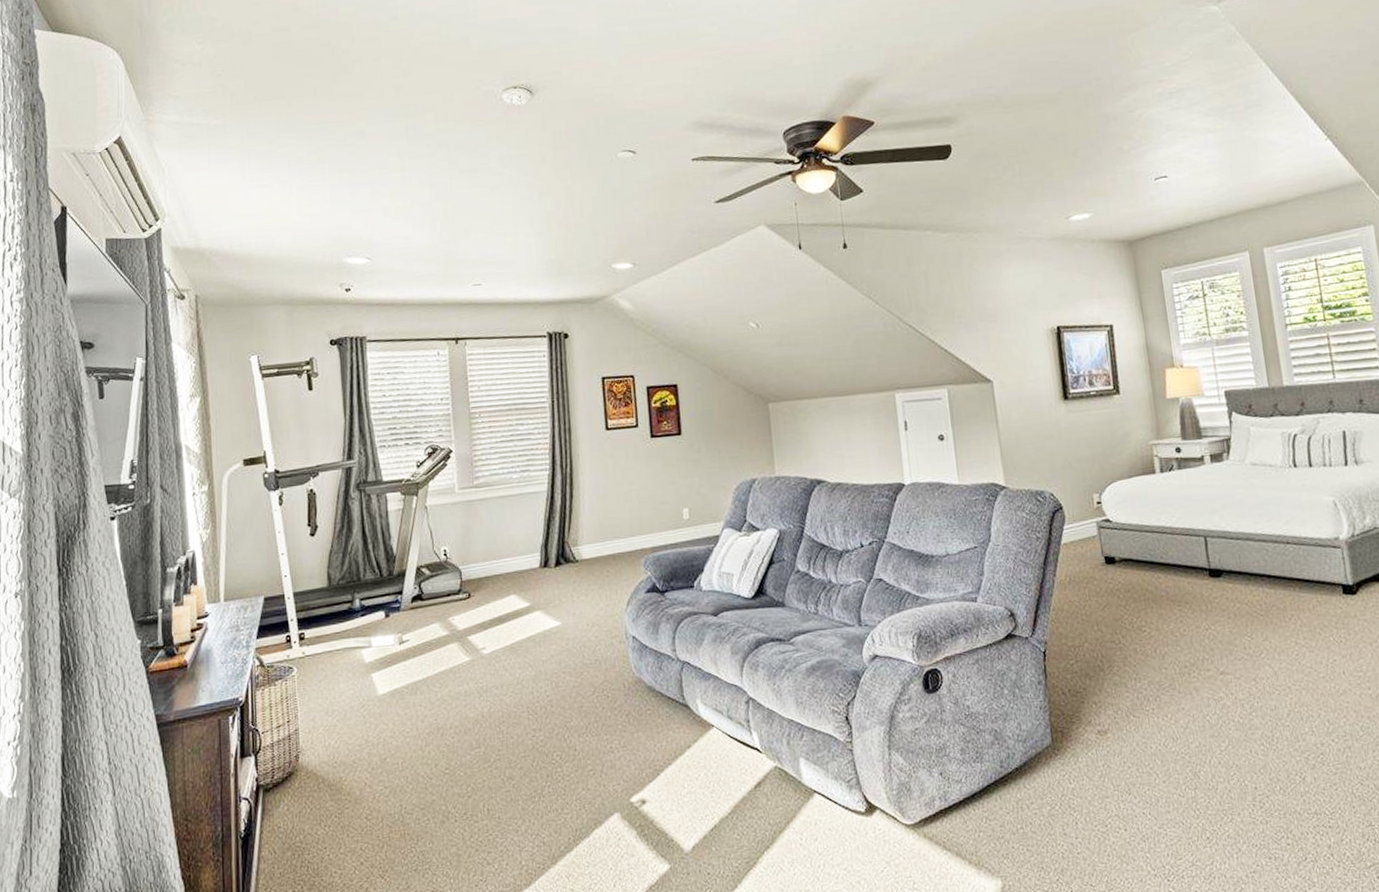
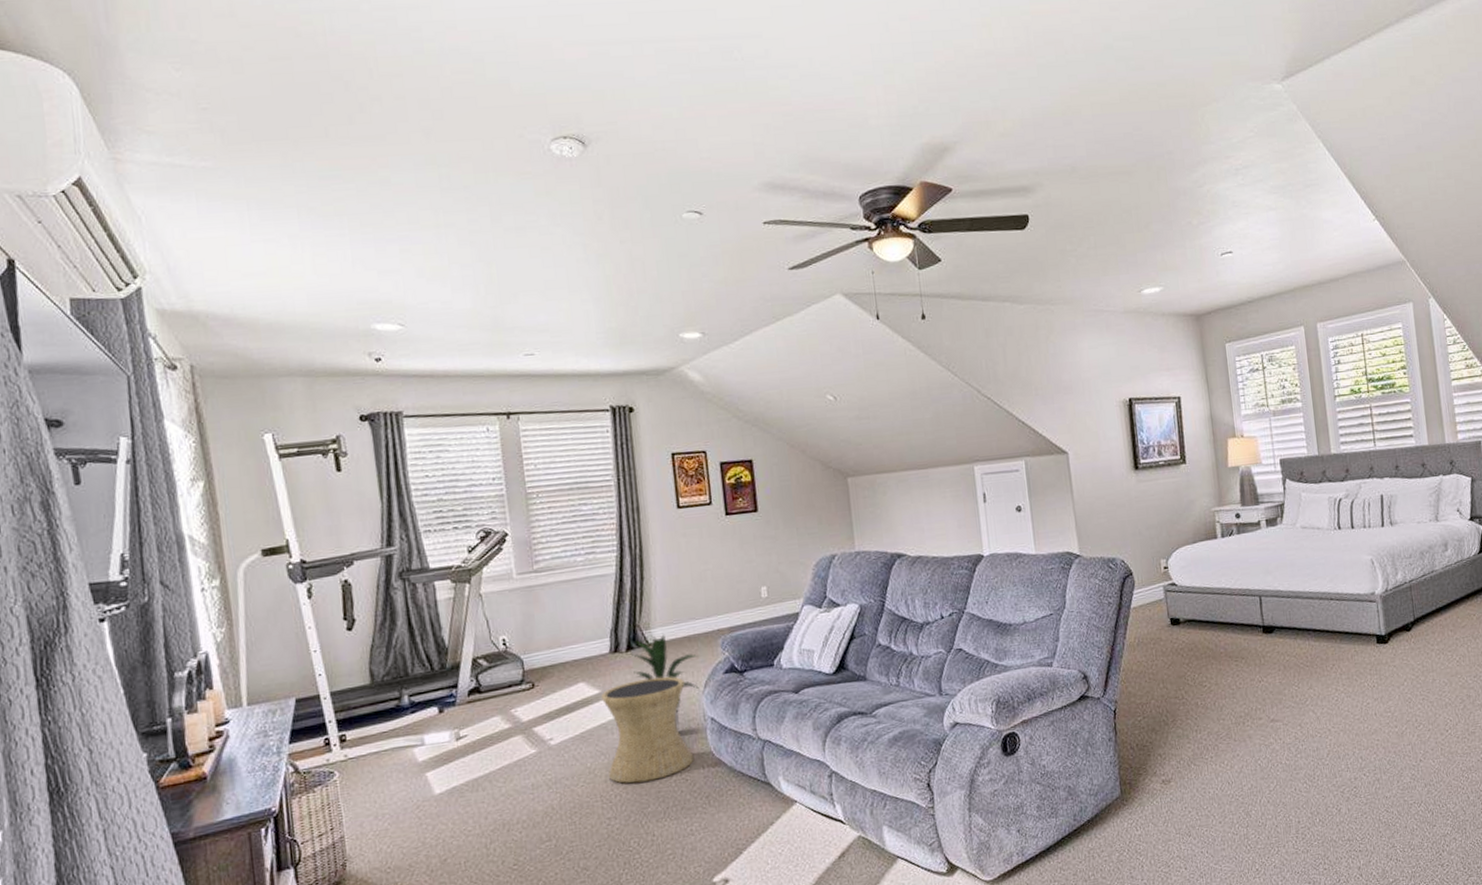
side table: none [531,593,616,697] -> present [601,676,695,784]
indoor plant: none [560,551,622,649] -> present [631,634,699,733]

